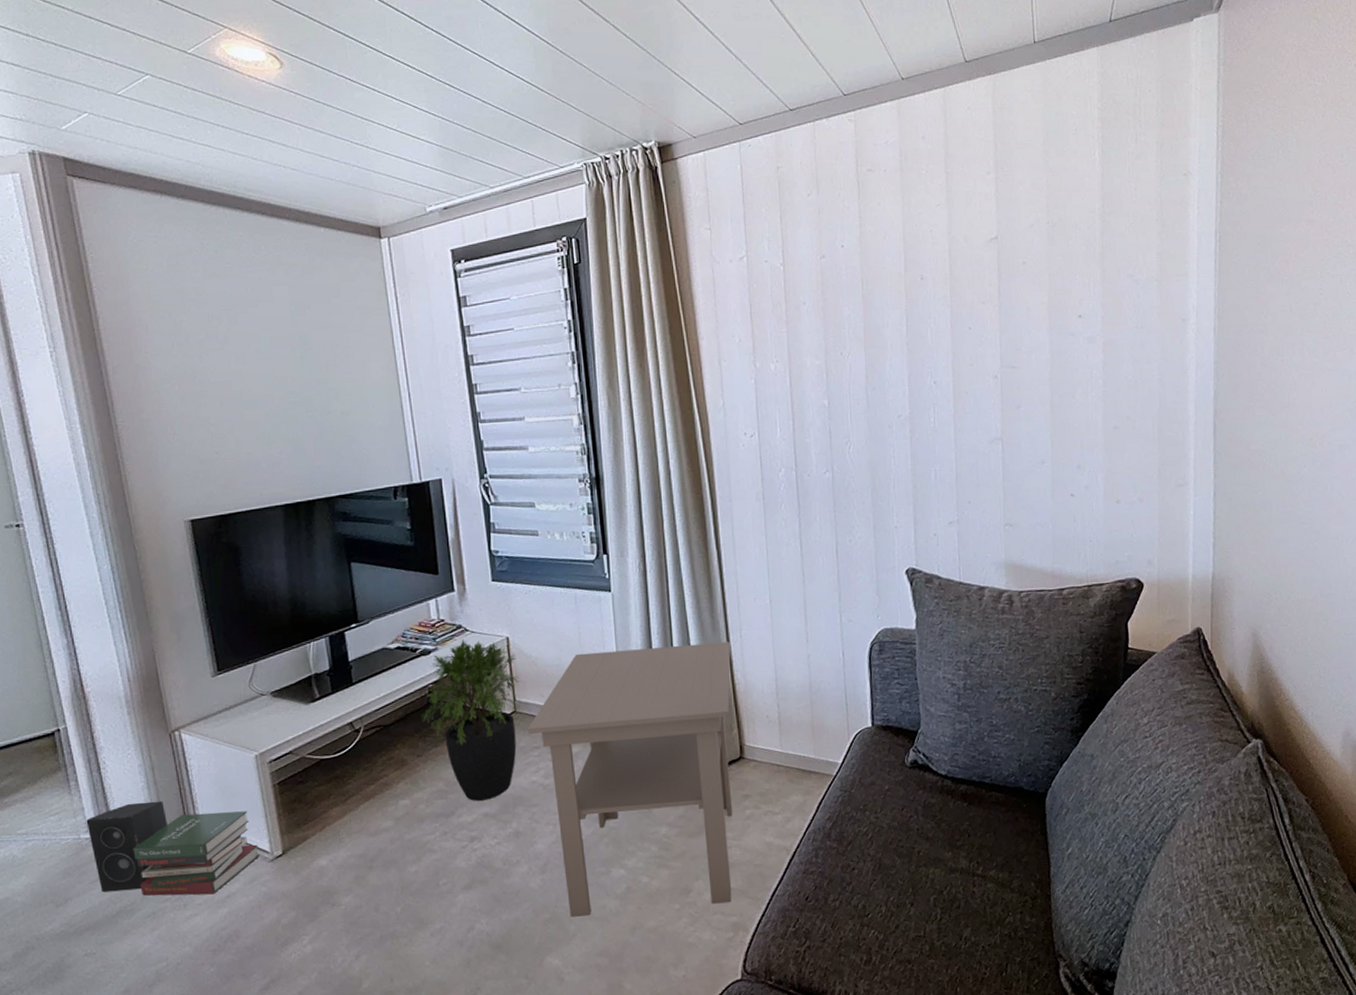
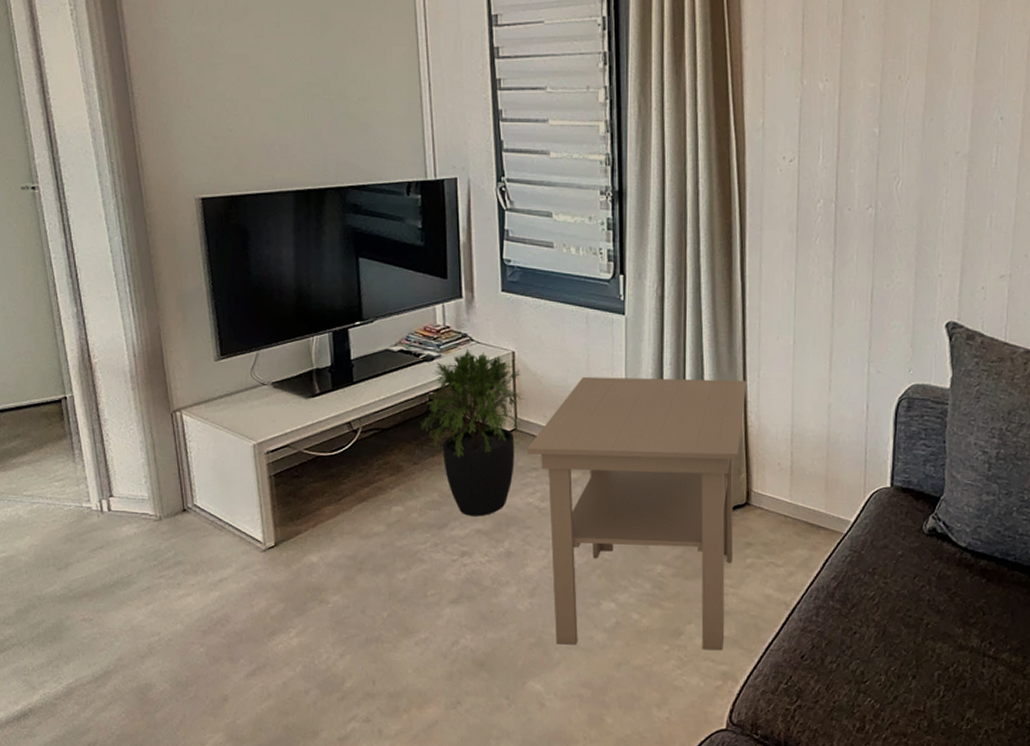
speaker: present [86,801,167,893] -> none [88,478,165,563]
books: present [133,811,260,896] -> none [131,495,253,577]

